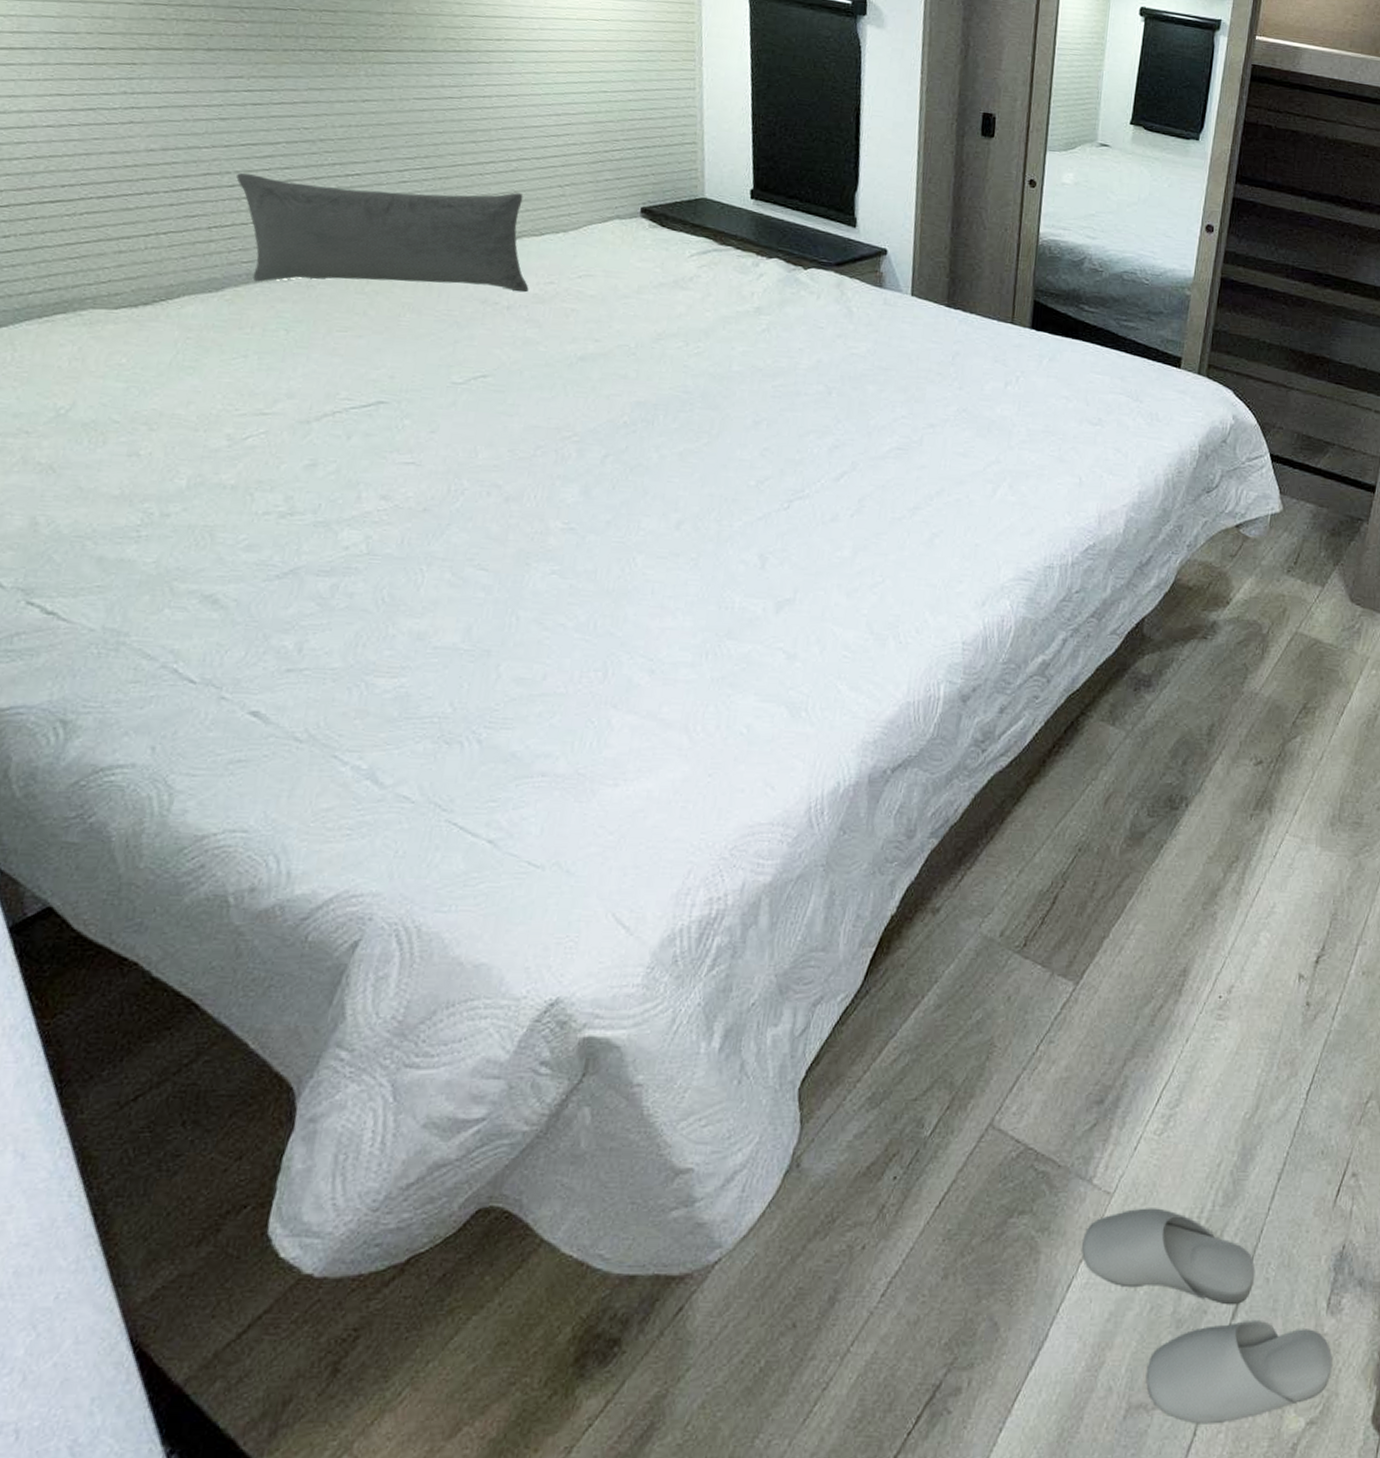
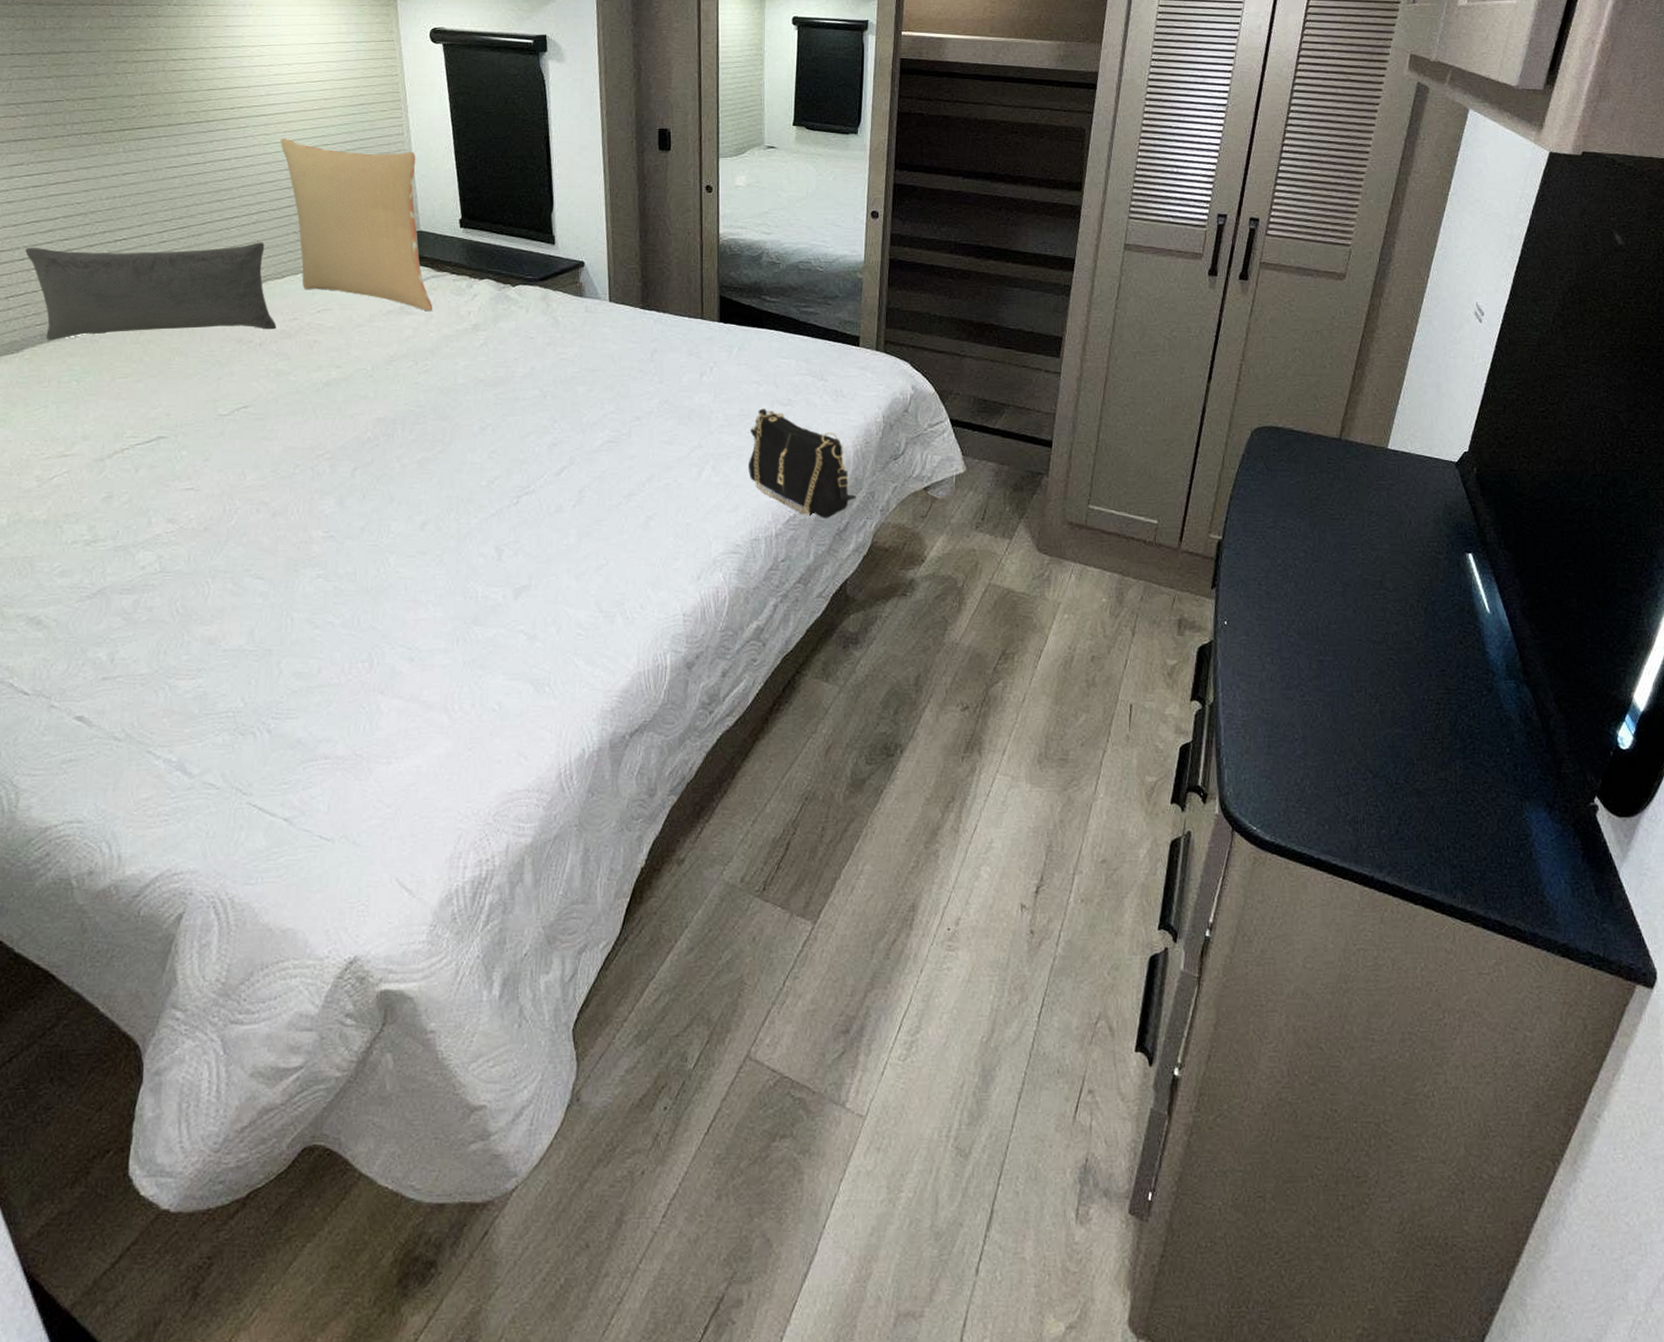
pillow: none [551,79,712,289] -> present [280,138,433,312]
handbag: none [1048,426,1164,551] -> present [747,408,858,519]
slippers: present [1082,1208,1333,1424] -> none [842,1128,1086,1330]

